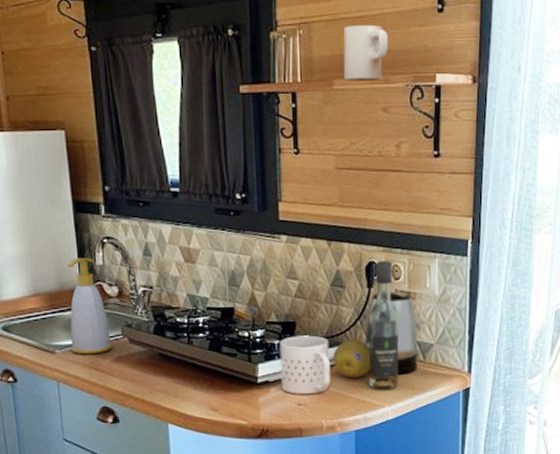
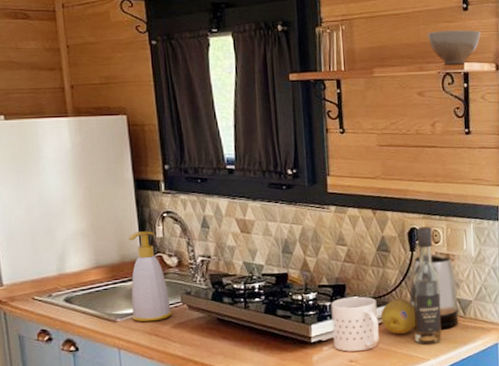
cup: present [343,24,388,81] -> none [381,21,421,69]
bowl: none [396,36,457,78] -> present [427,30,481,66]

